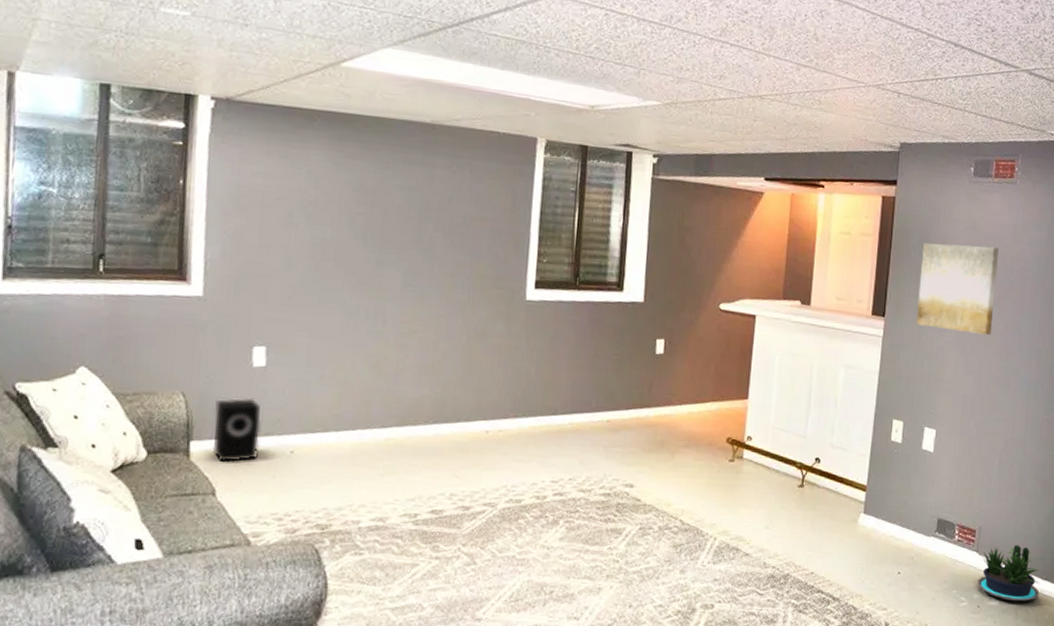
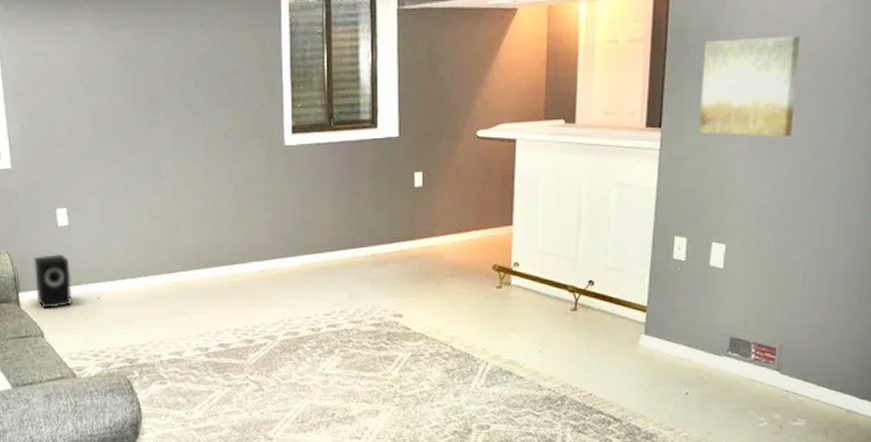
potted plant: present [977,545,1040,602] -> none [778,362,856,422]

